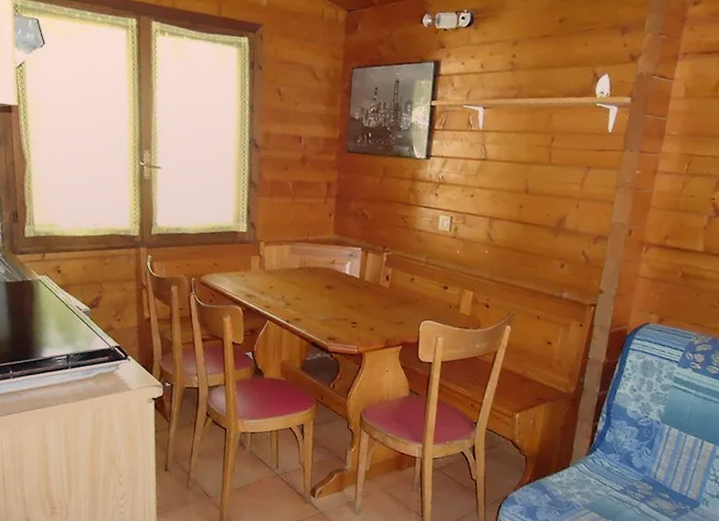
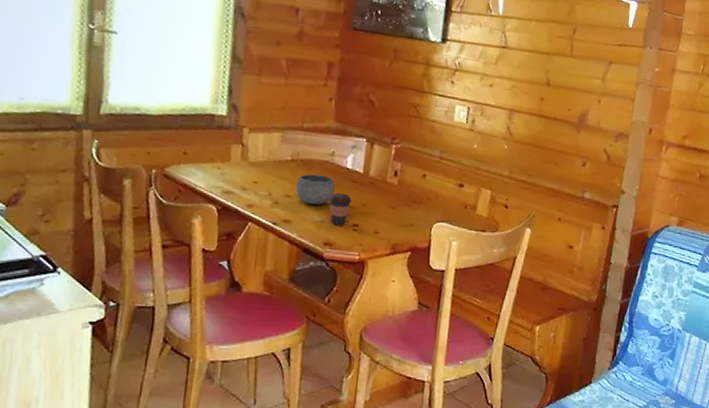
bowl: none [304,279,337,306] -> present [296,174,336,206]
coffee cup: none [331,295,350,324] -> present [328,192,352,226]

